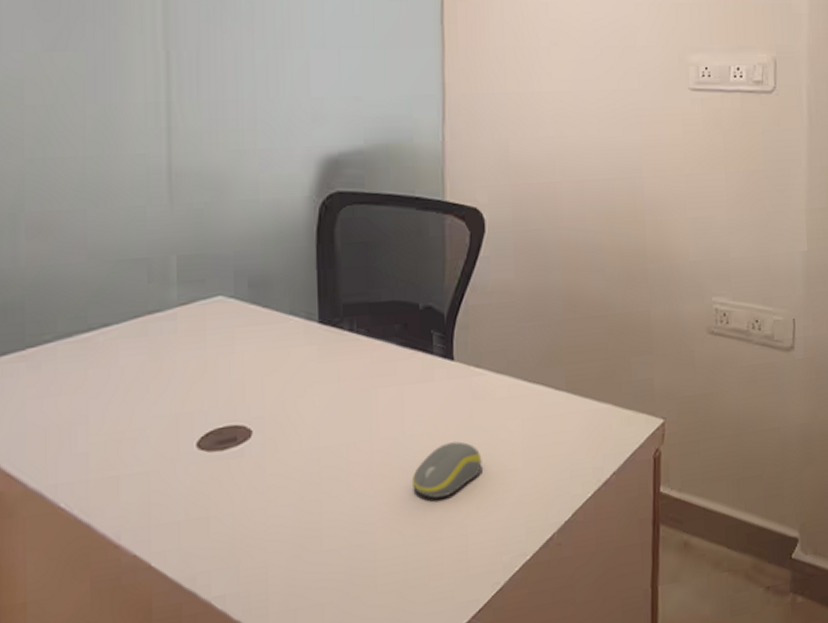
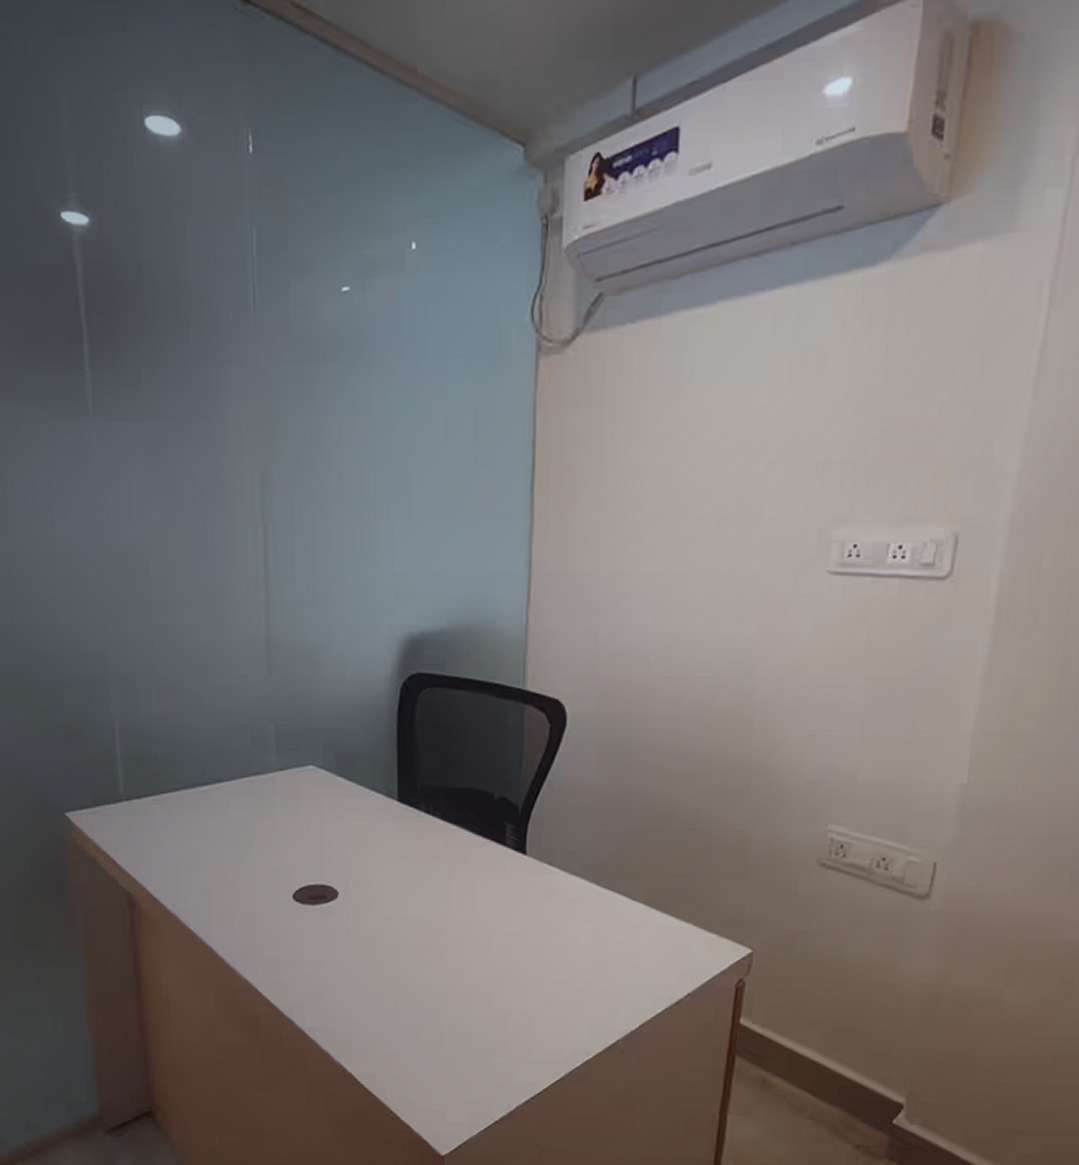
computer mouse: present [411,441,482,499] -> none [479,934,549,984]

